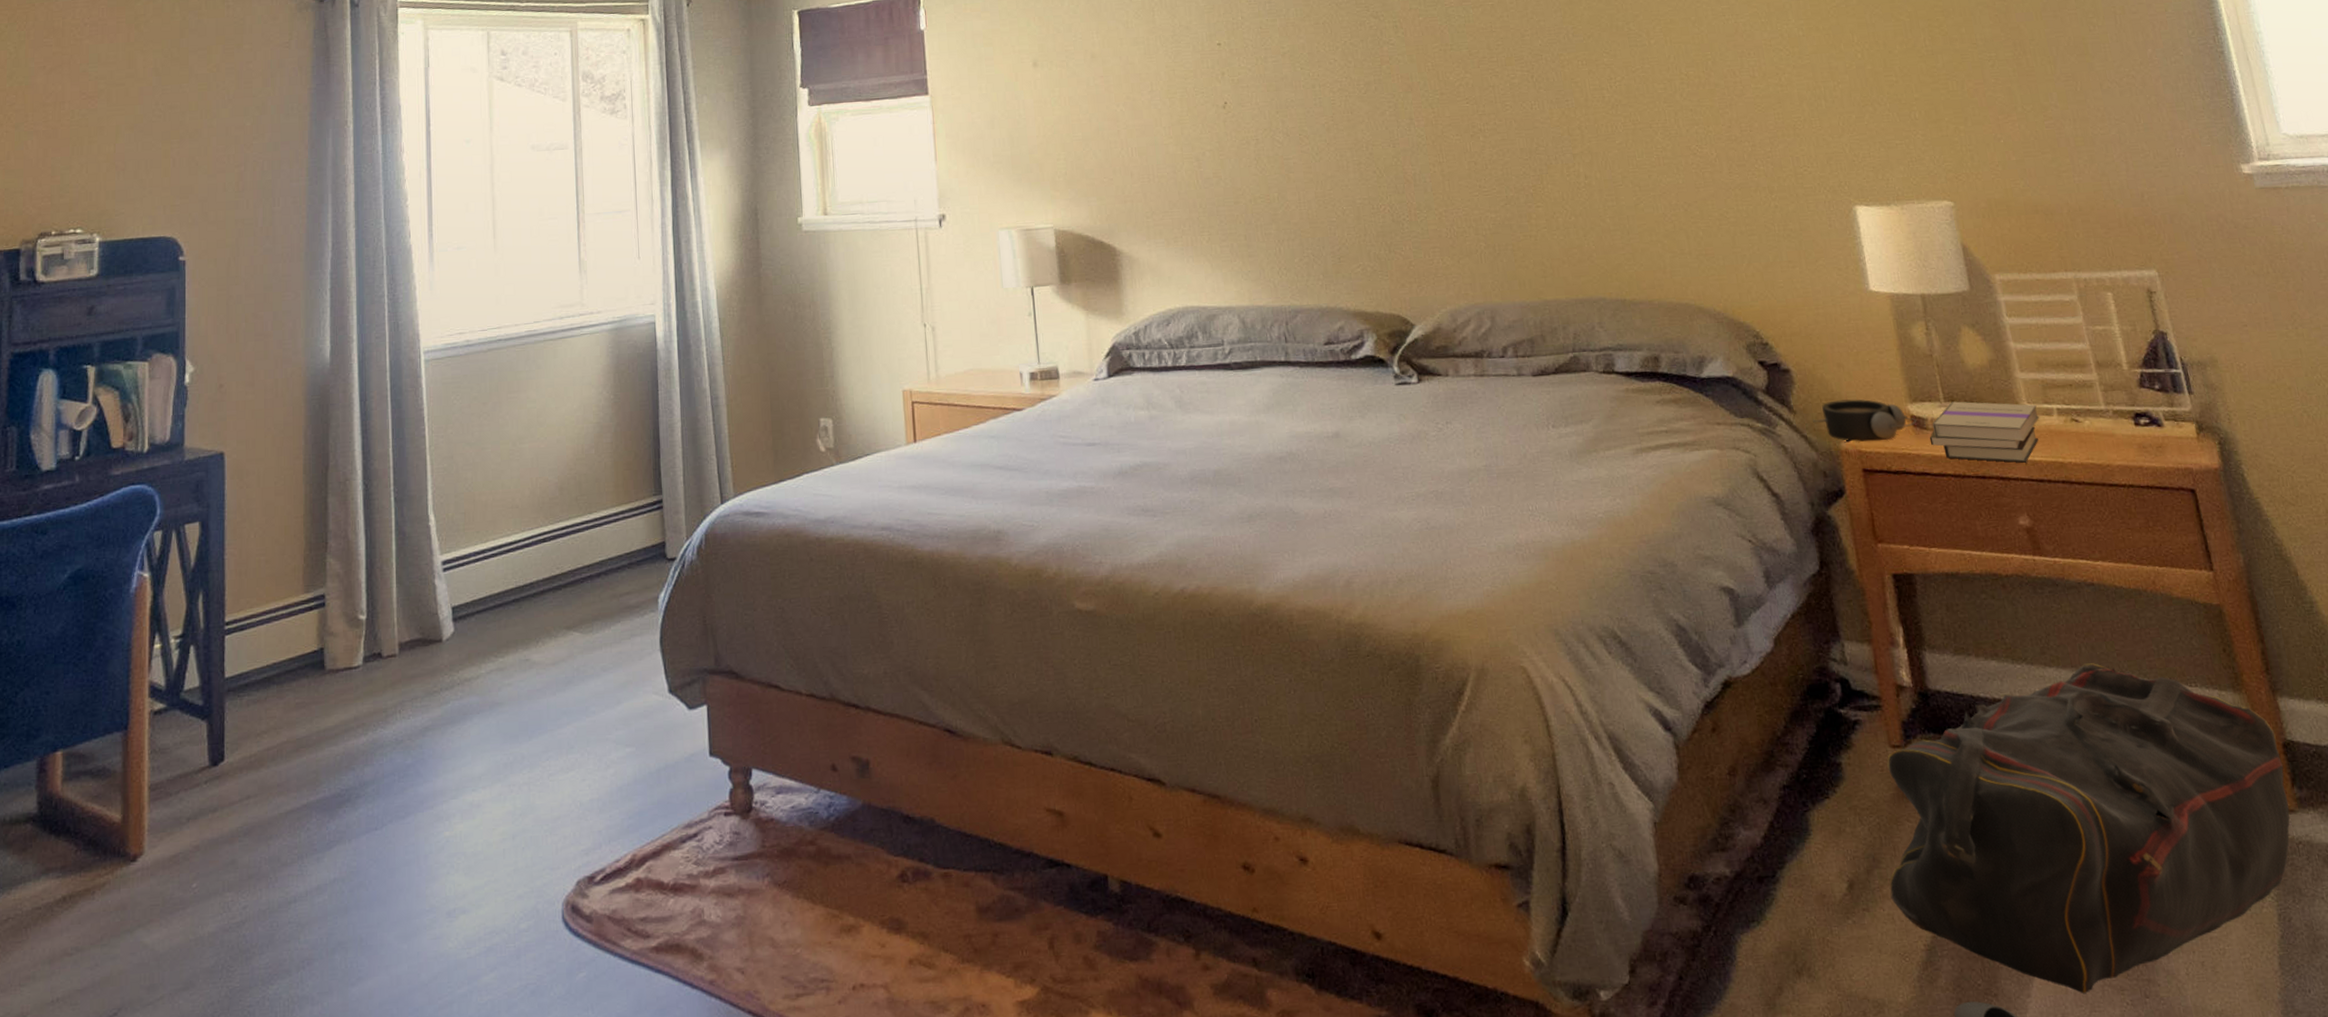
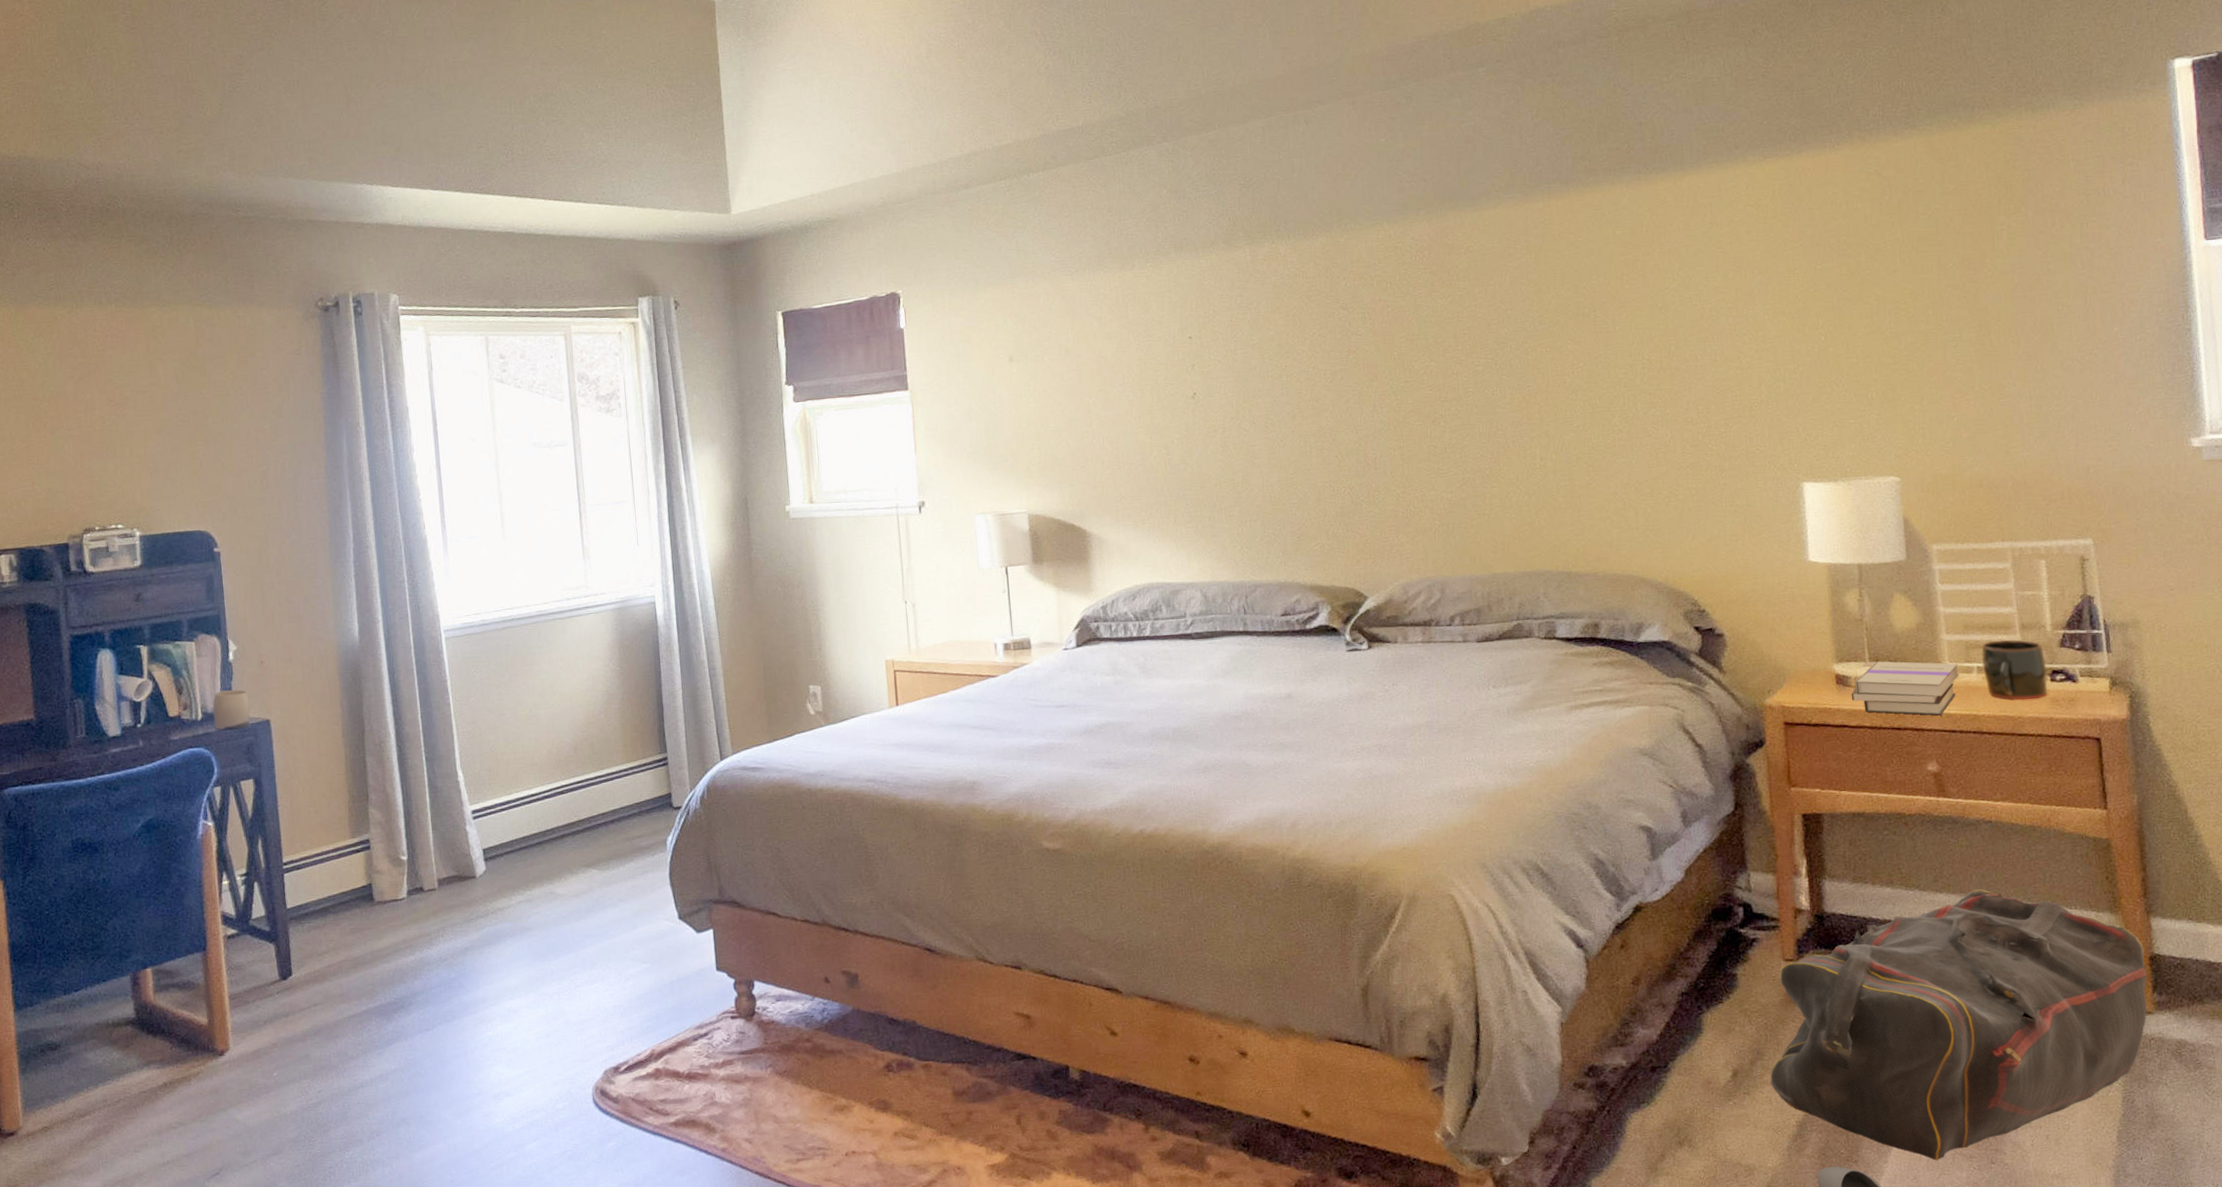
mug: none [161,417,203,466] -> present [212,689,250,731]
alarm clock: present [1813,399,1917,443] -> none [1741,660,1841,699]
mug: none [2058,378,2134,446] -> present [1981,639,2048,700]

